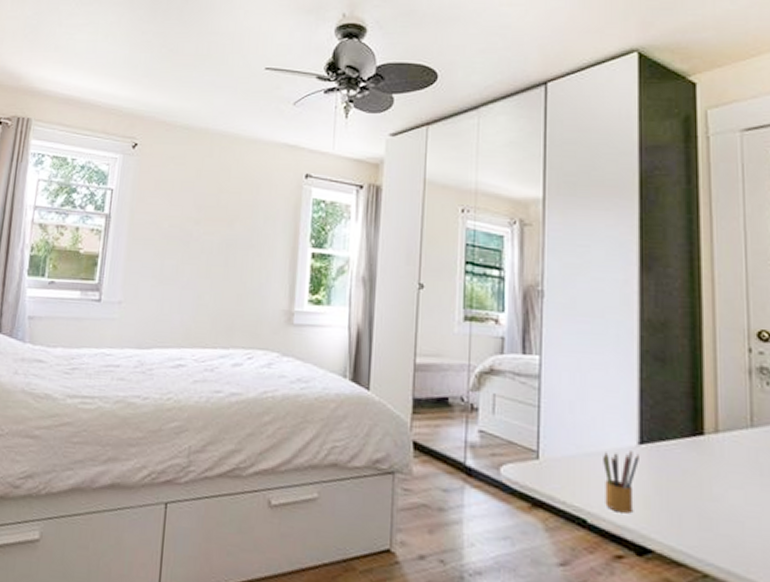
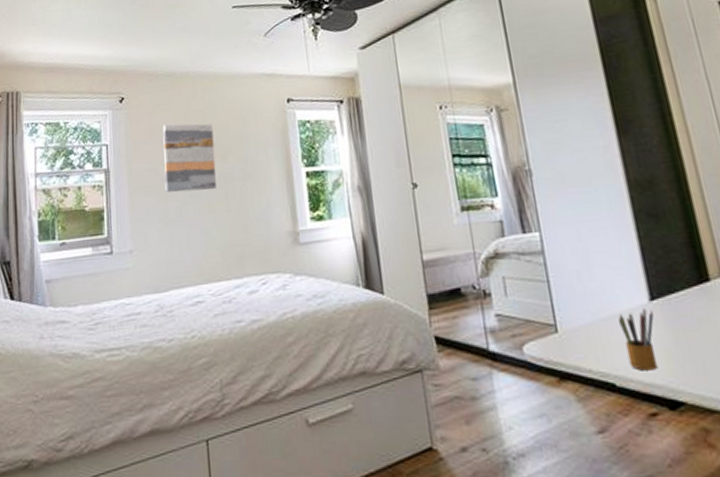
wall art: none [164,179,224,255] -> present [162,124,217,192]

